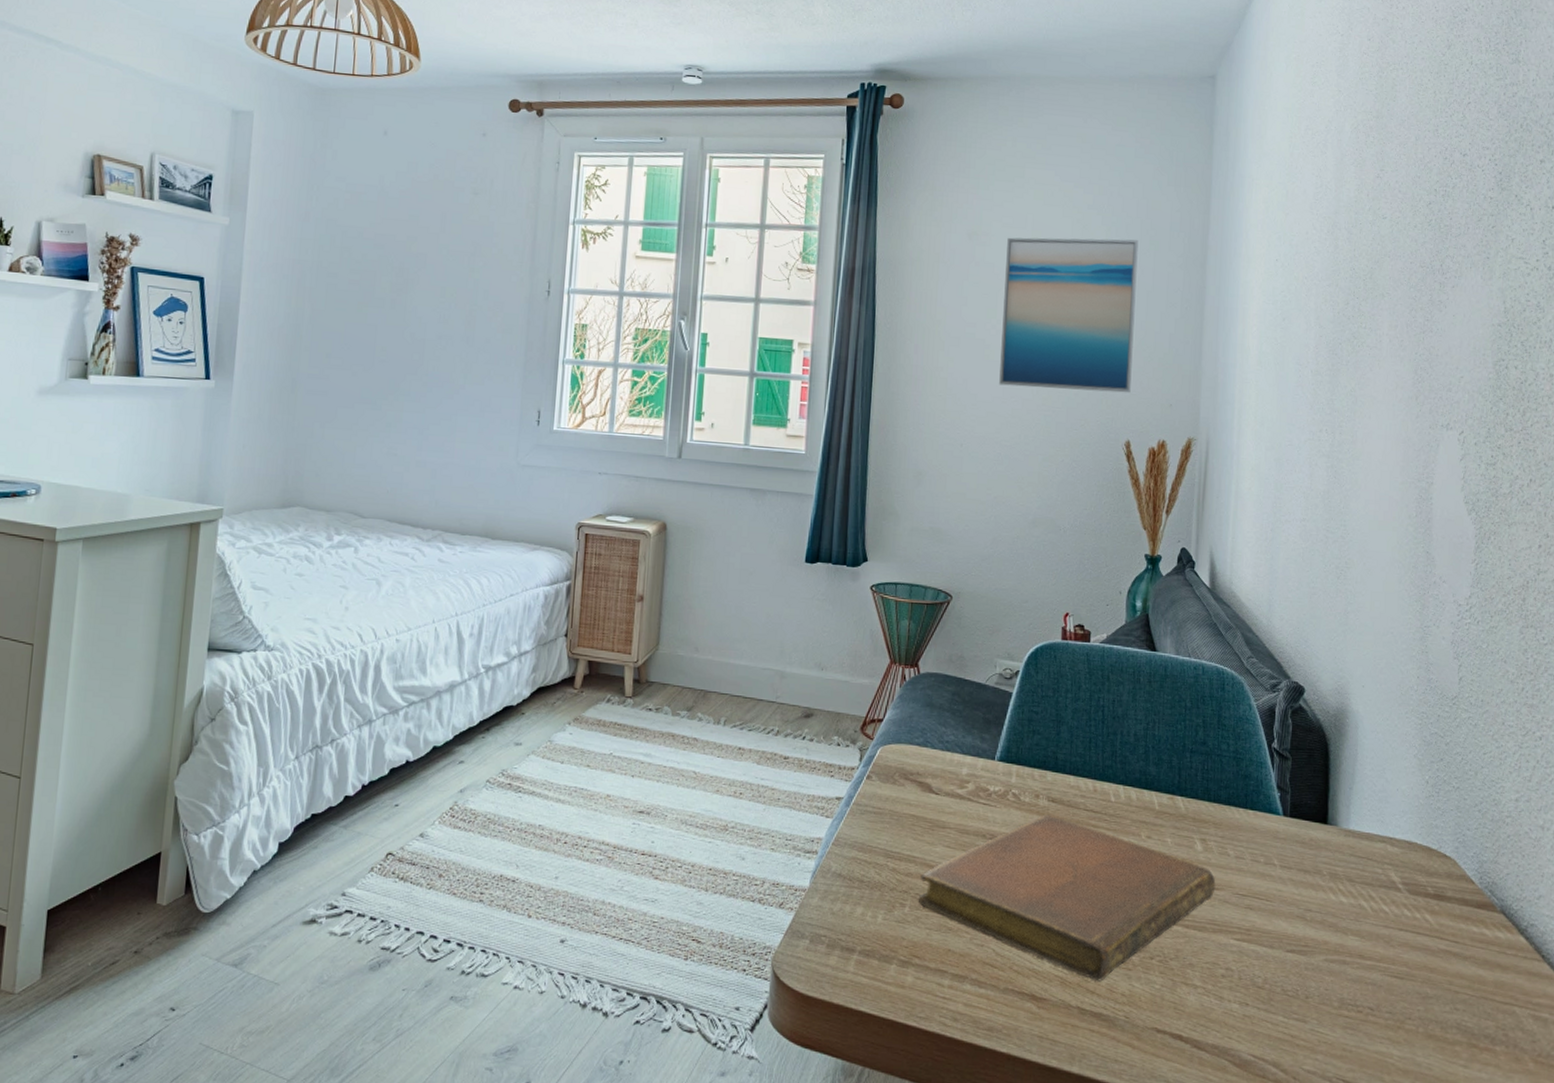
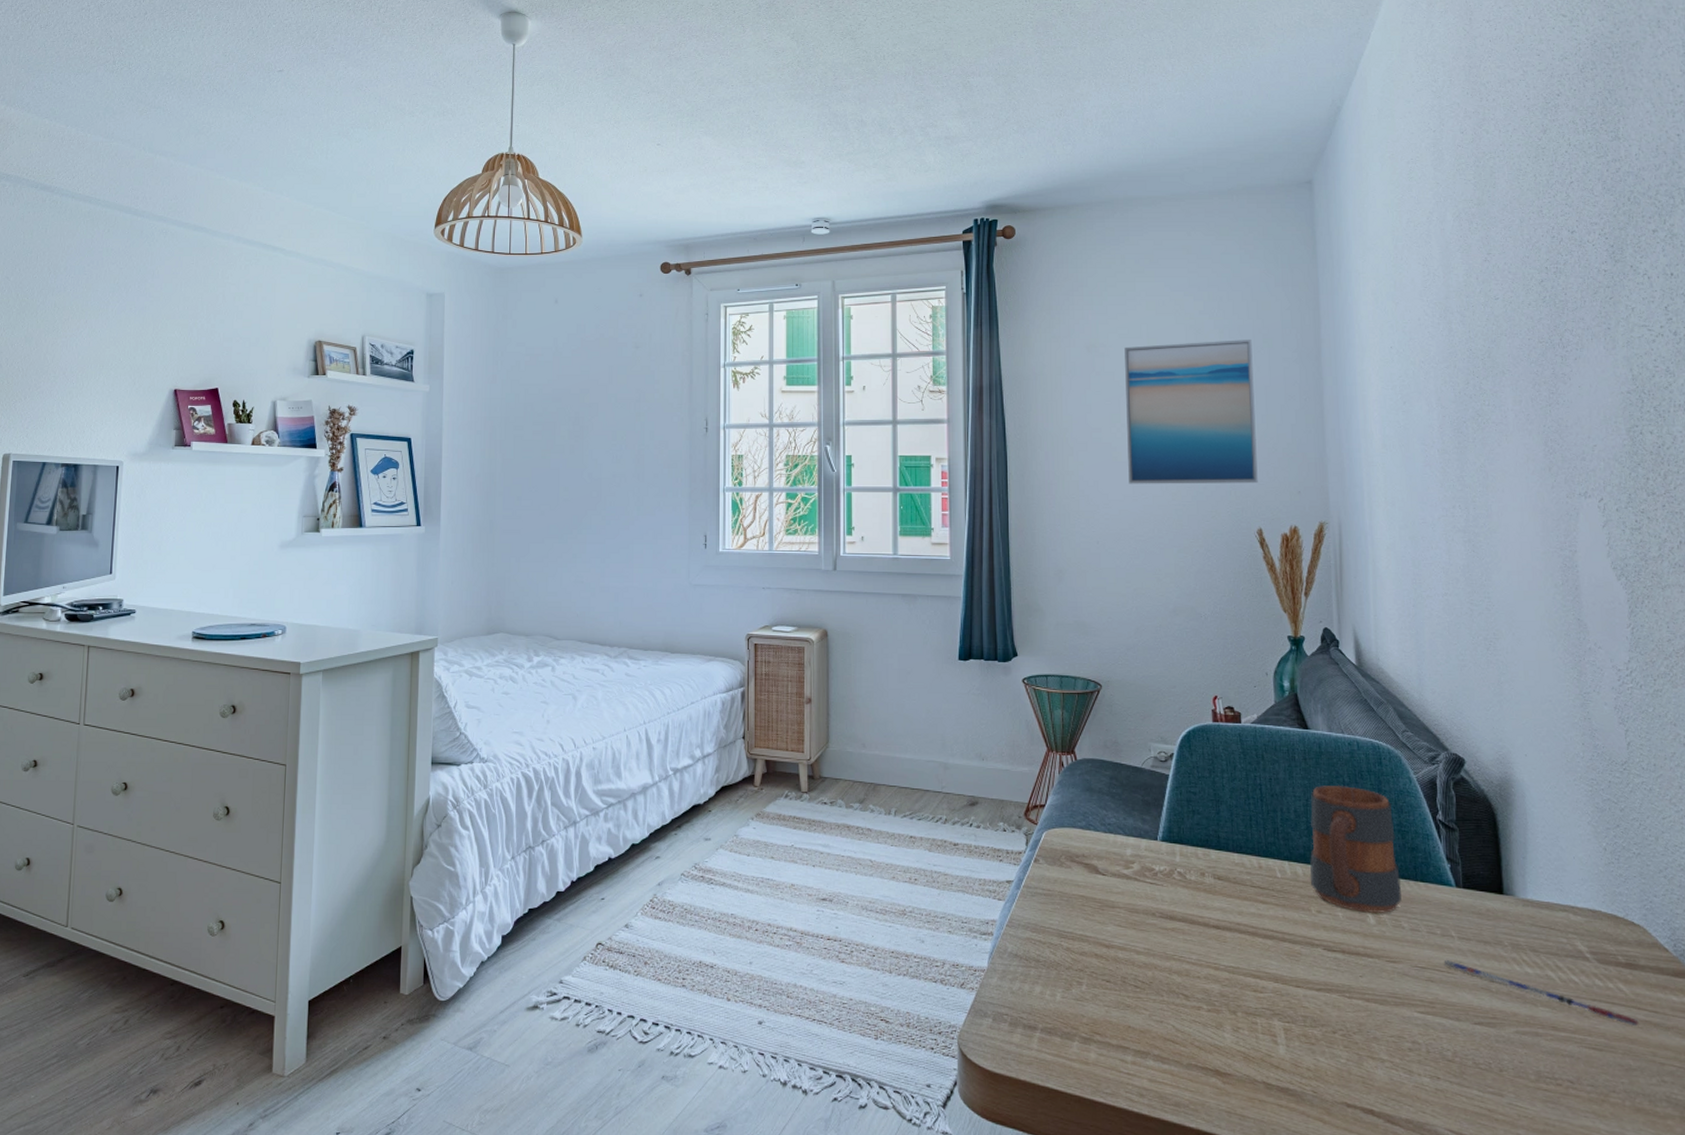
notebook: present [918,814,1216,982] -> none [1094,892,1393,1056]
mug: none [1142,709,1232,841] -> present [1310,785,1402,914]
pen: none [1265,888,1440,956] -> present [1445,960,1639,1027]

